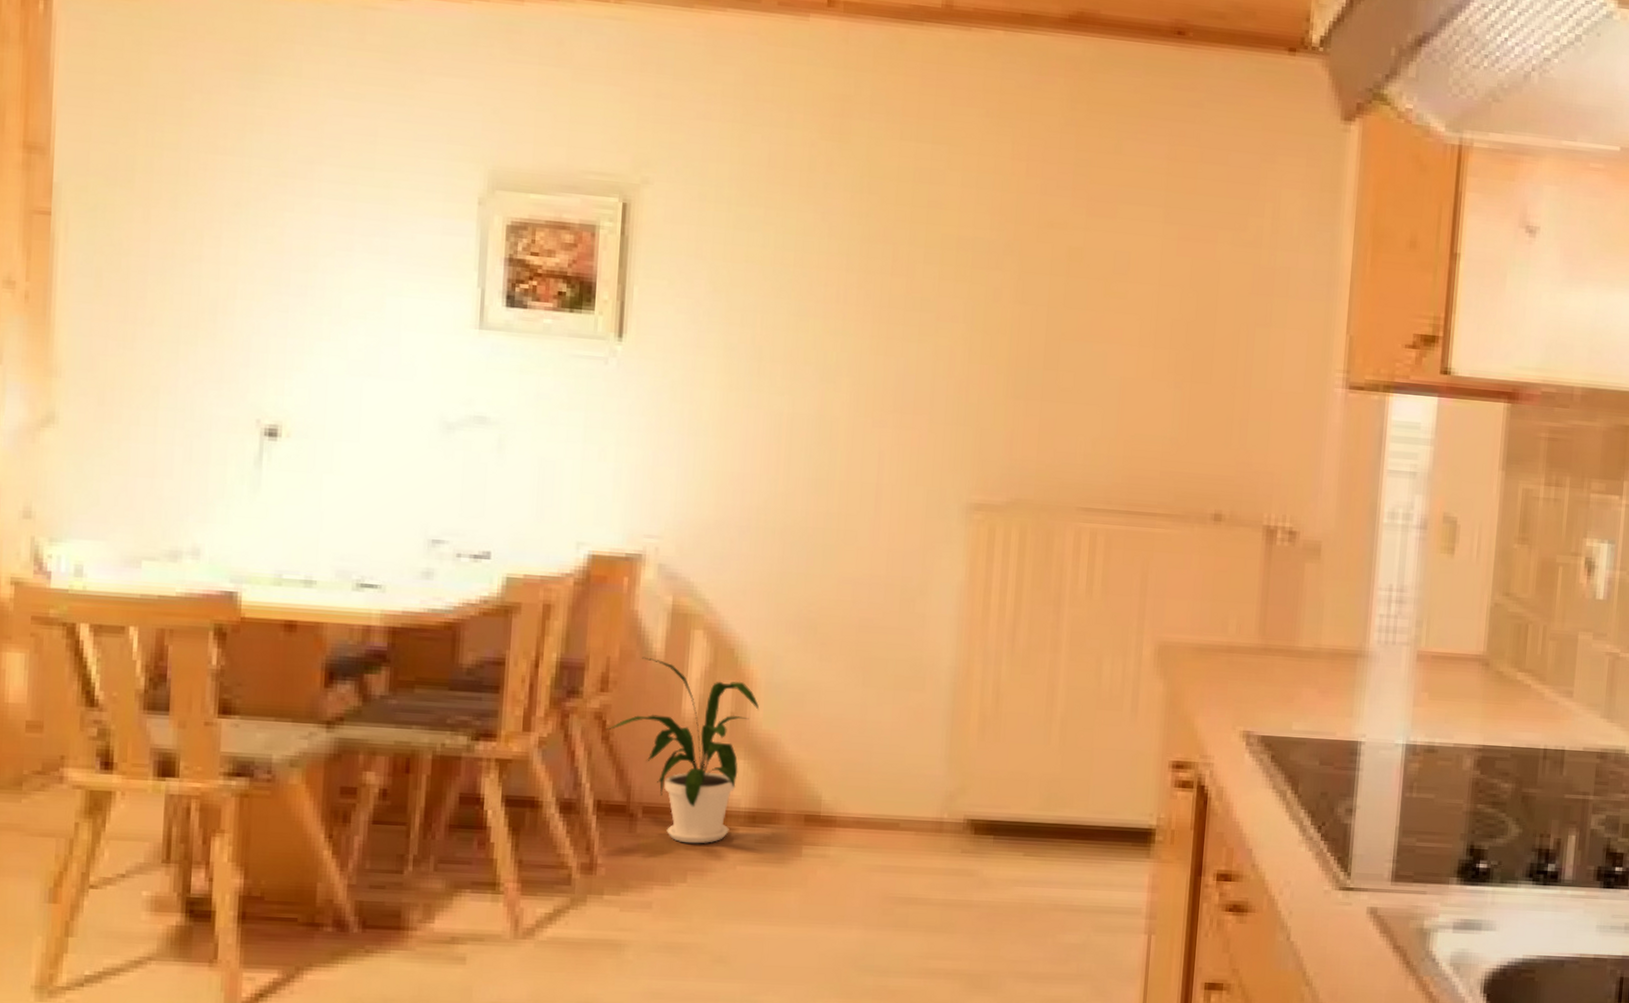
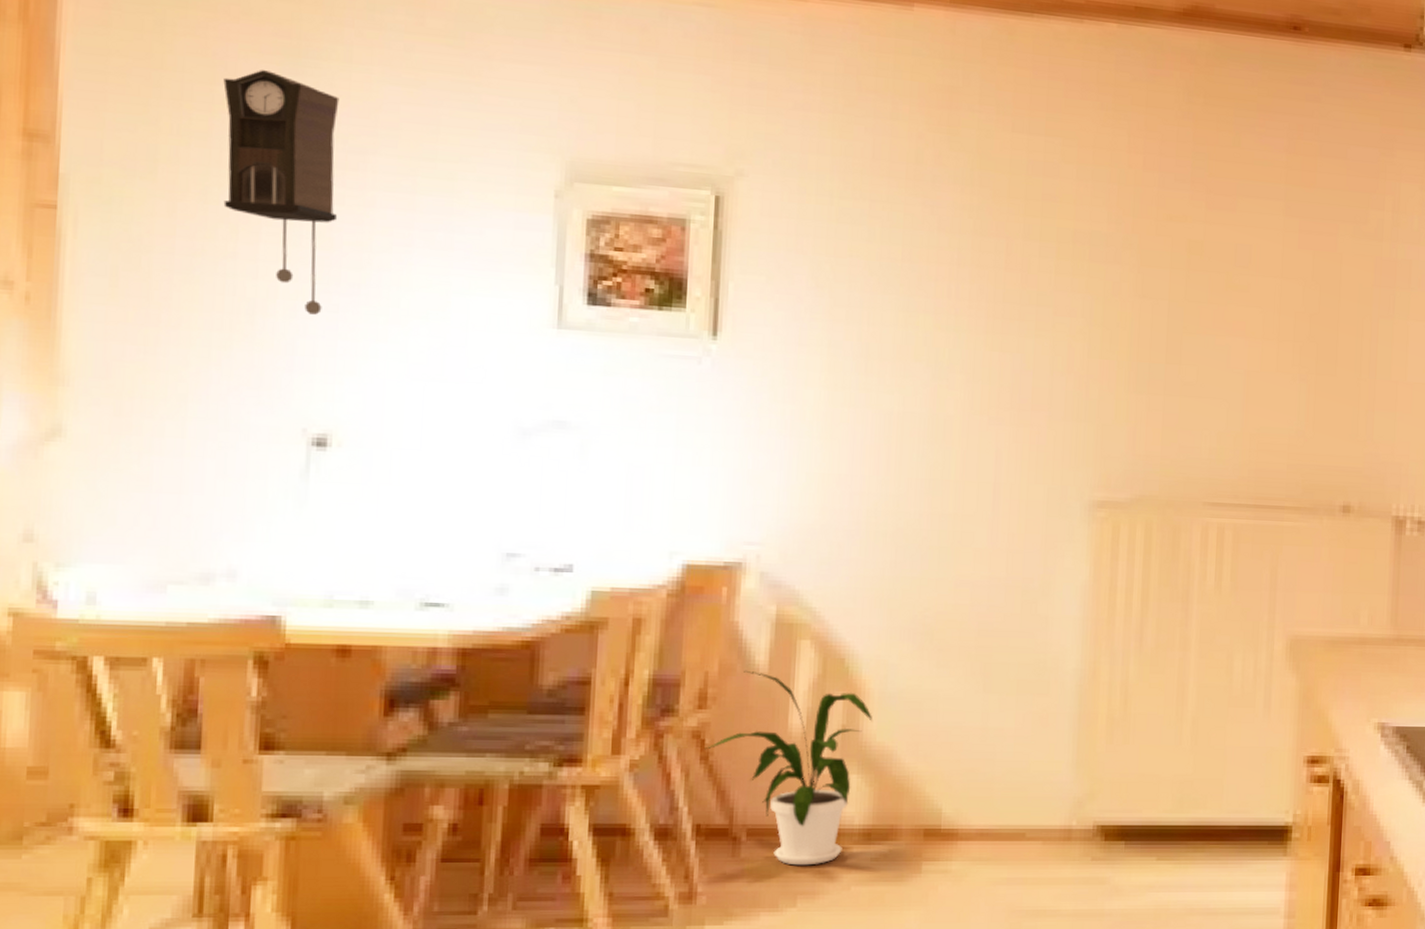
pendulum clock: none [190,85,290,314] -> present [223,70,340,315]

